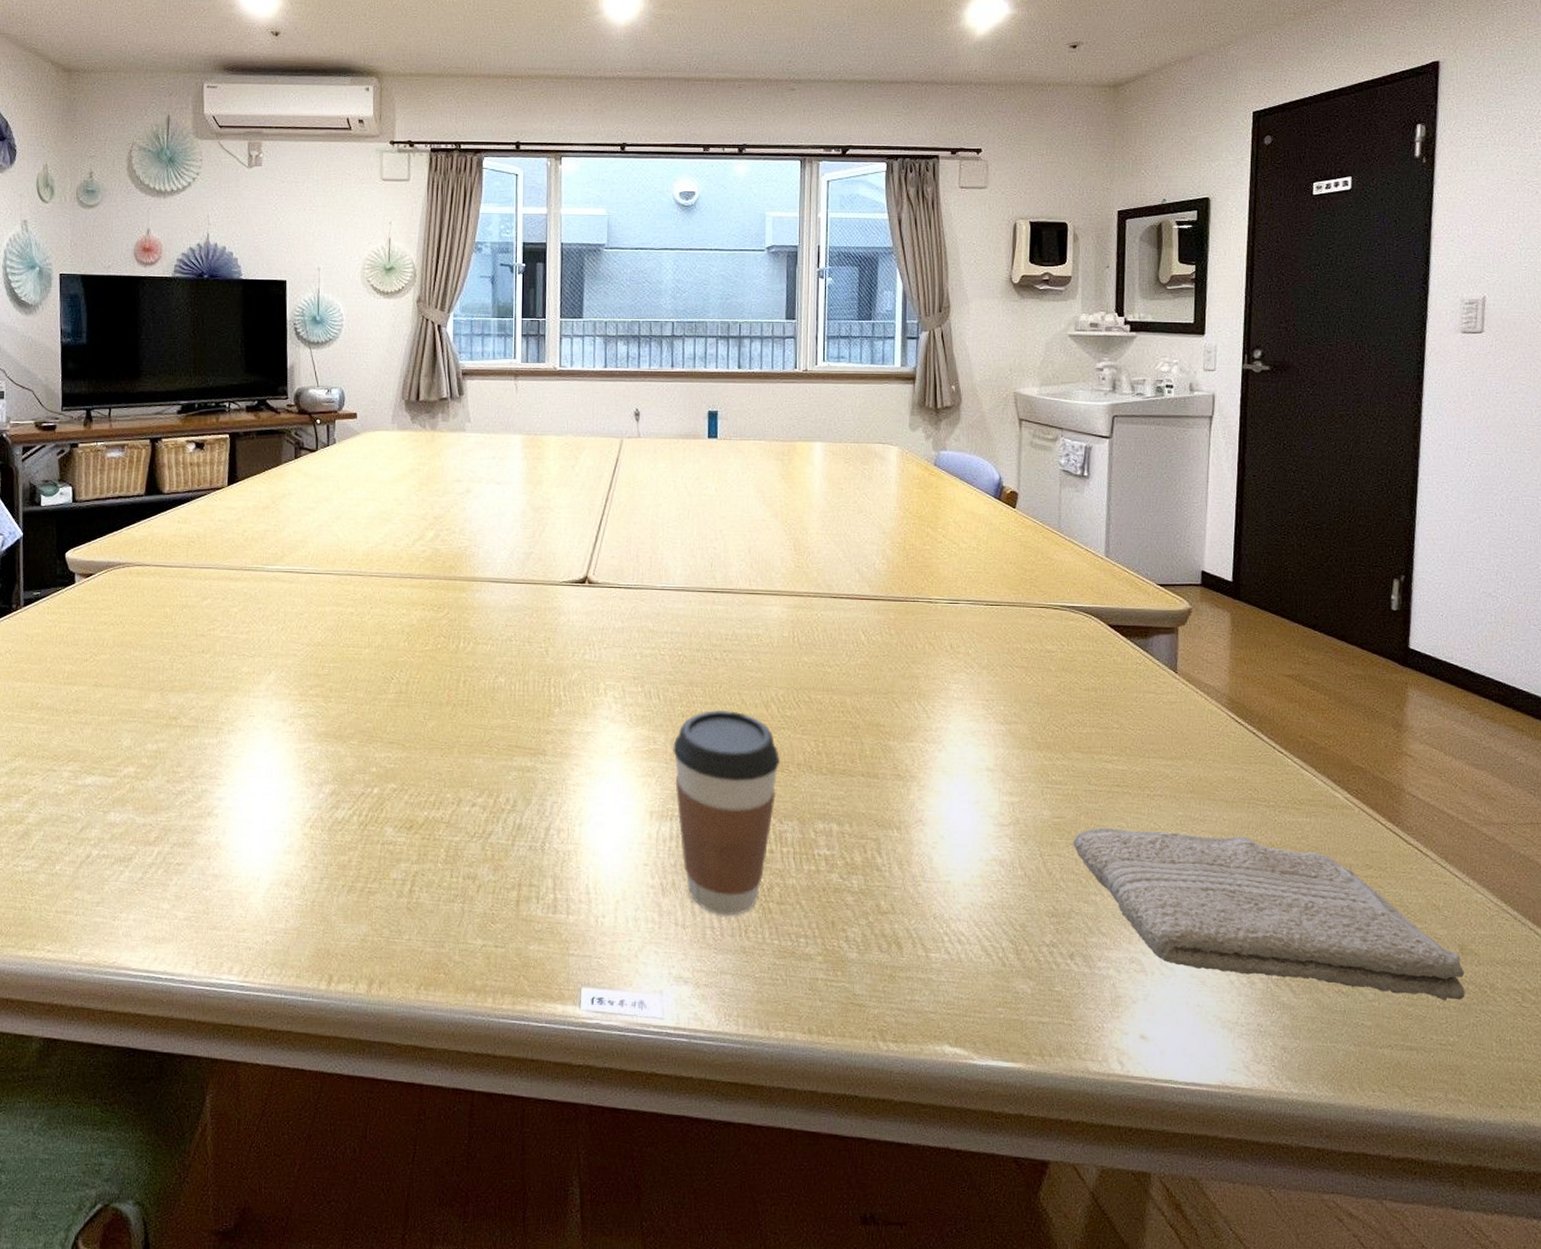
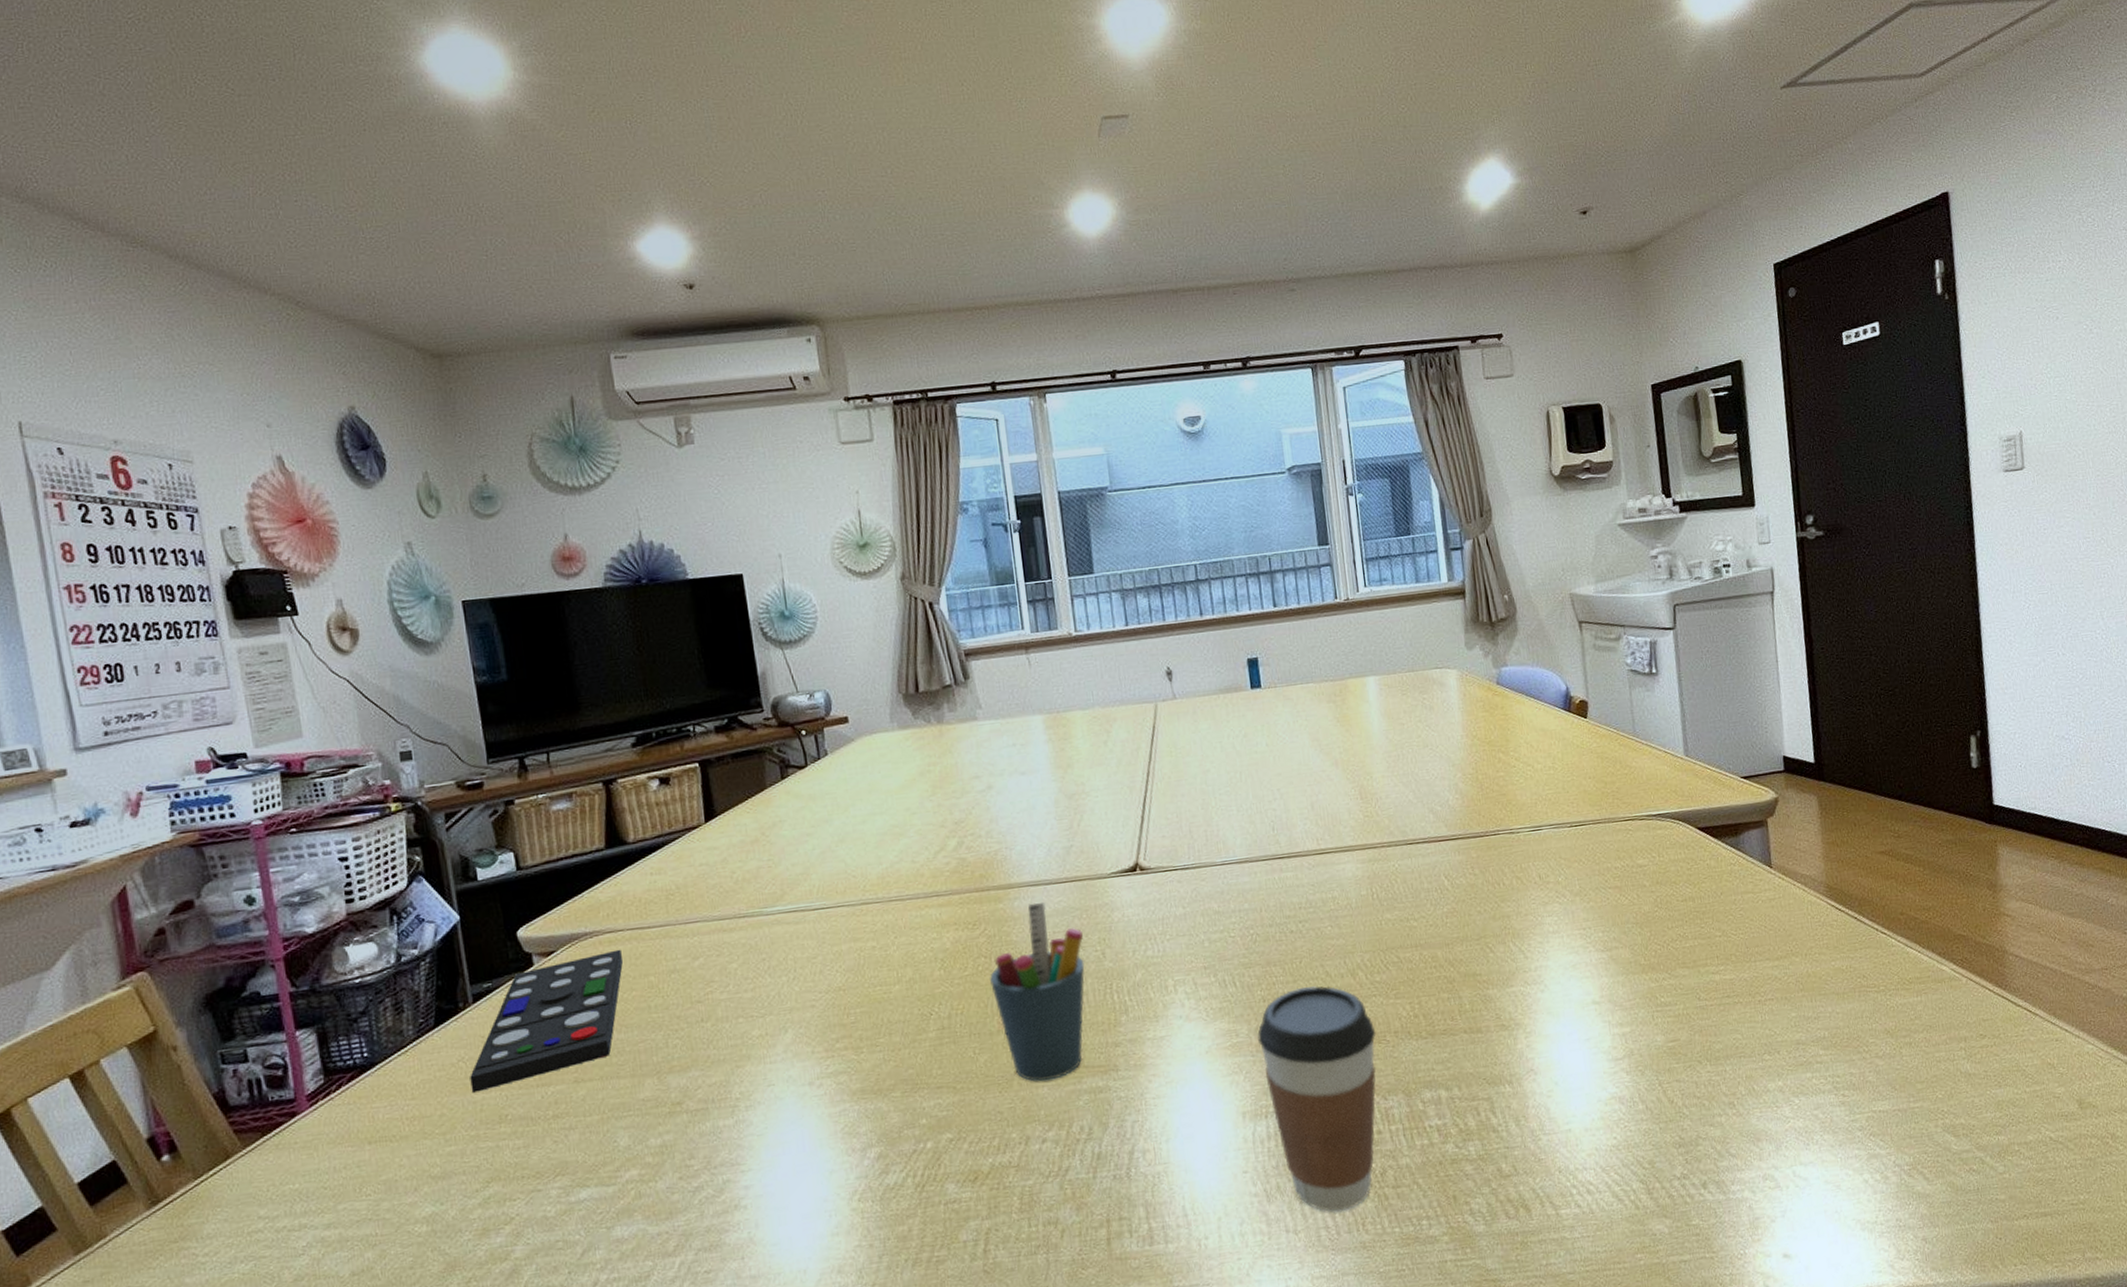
remote control: none [12,581,147,680] -> present [470,949,624,1093]
pen holder: none [446,597,532,753] -> present [990,901,1085,1082]
washcloth: present [1073,827,1465,1001] -> none [1690,1027,2089,1174]

